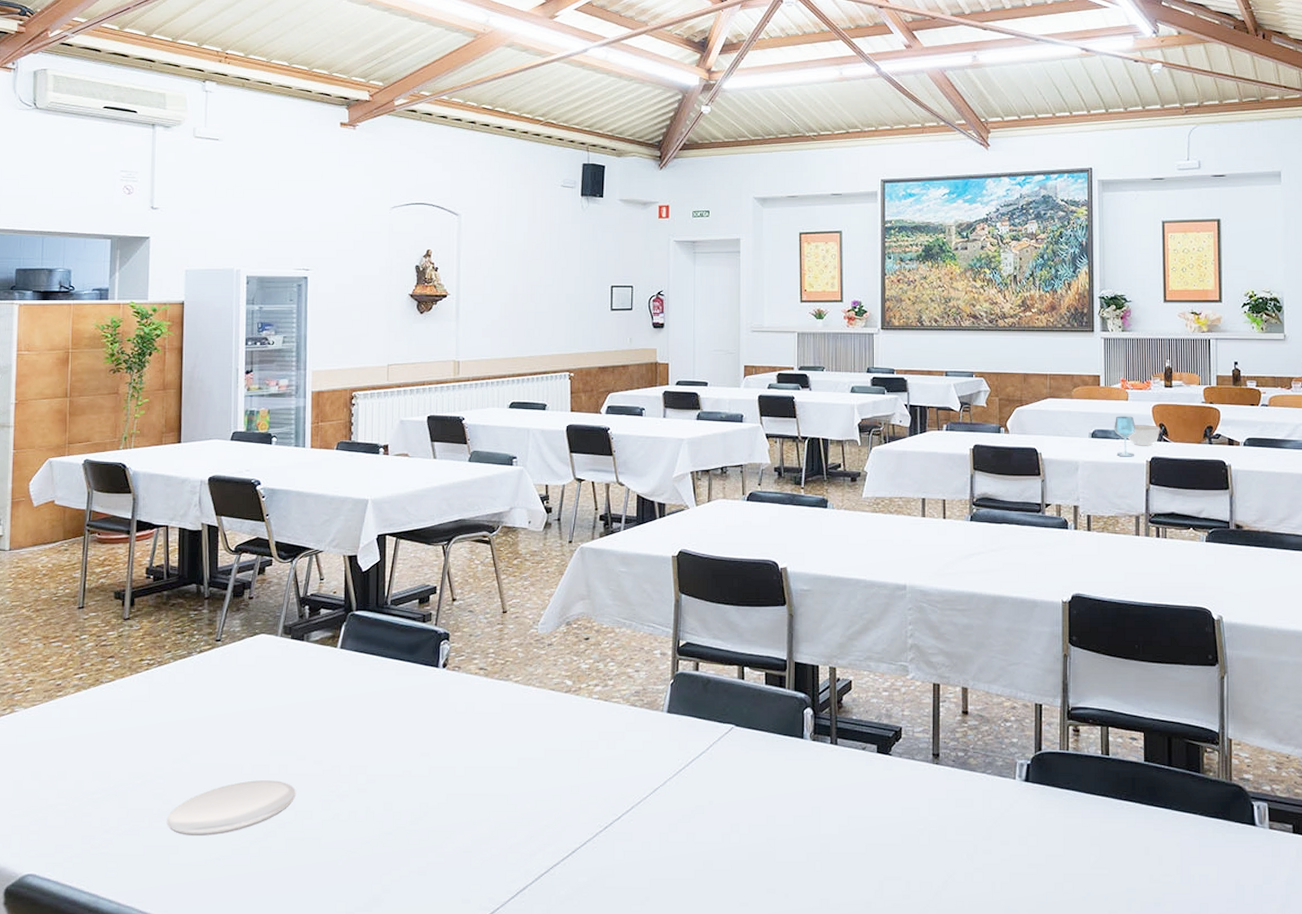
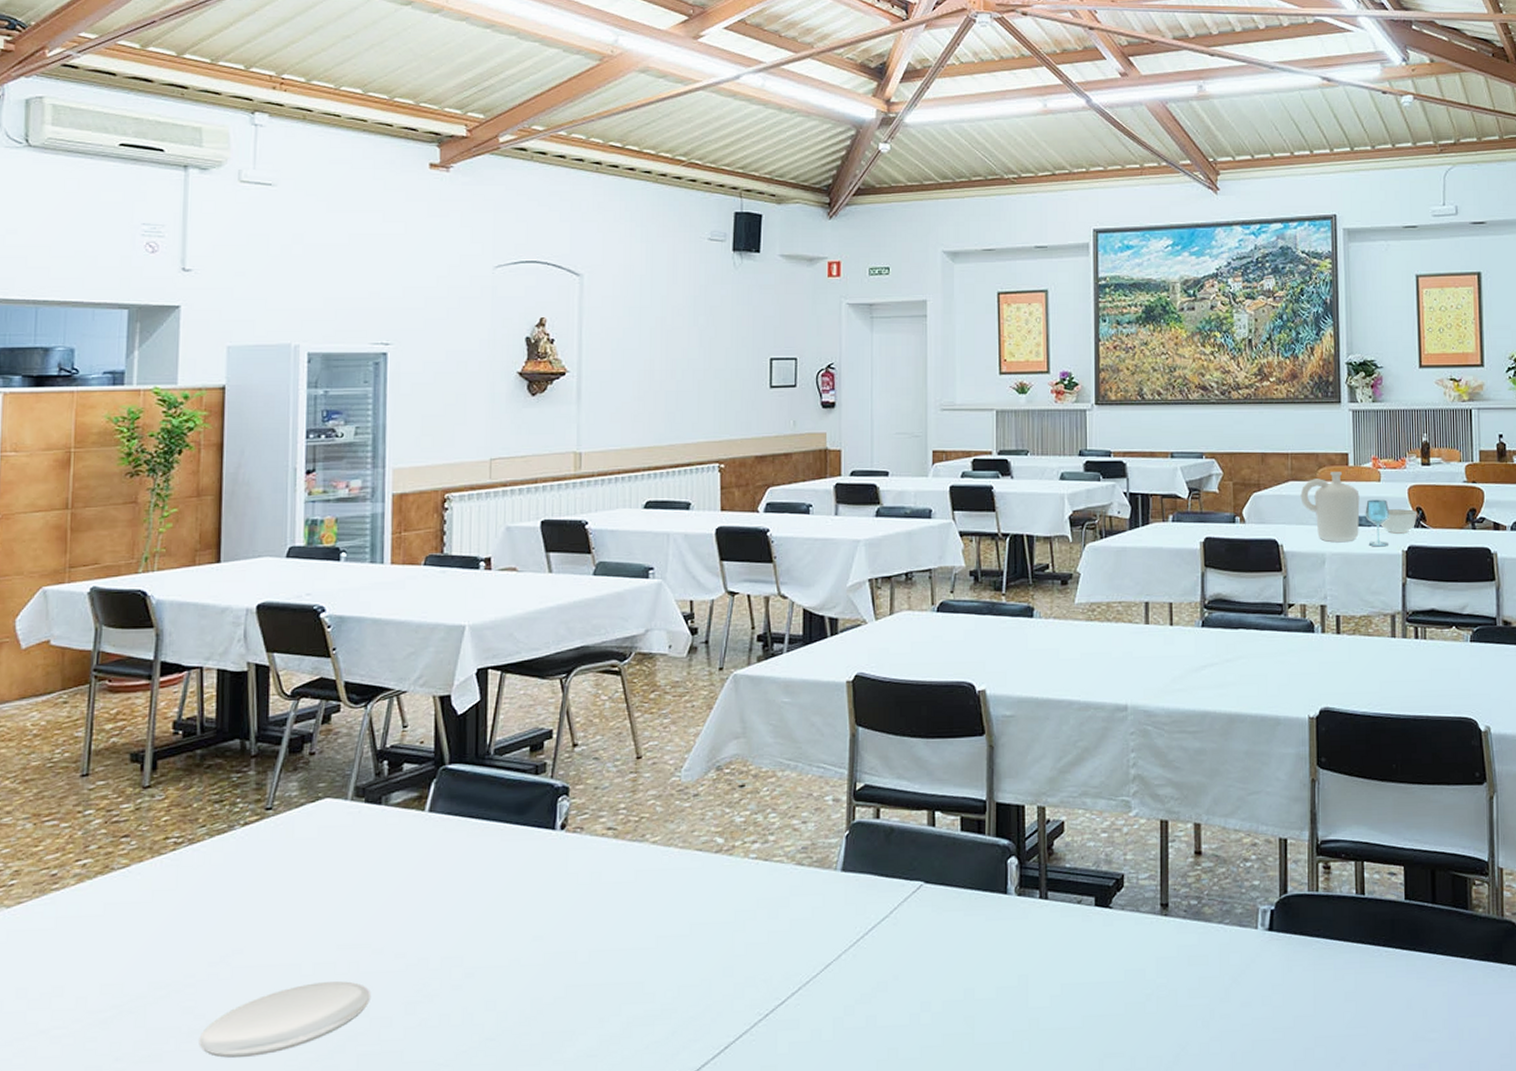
water jug: none [1057,391,1109,453] -> present [1300,472,1360,543]

